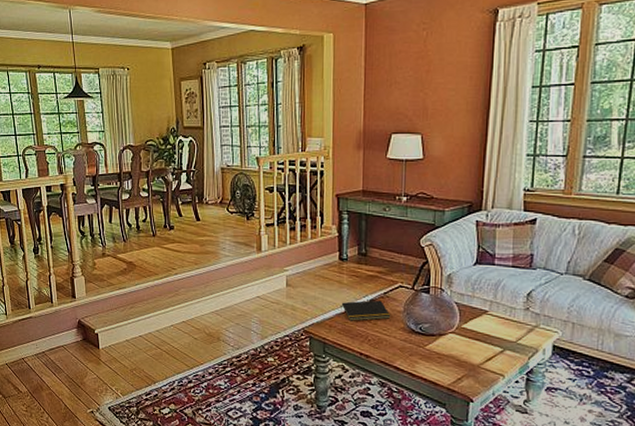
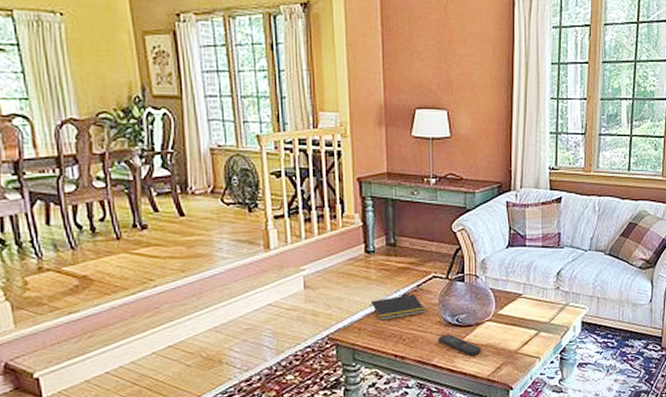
remote control: none [401,340,443,364] -> present [438,334,482,356]

